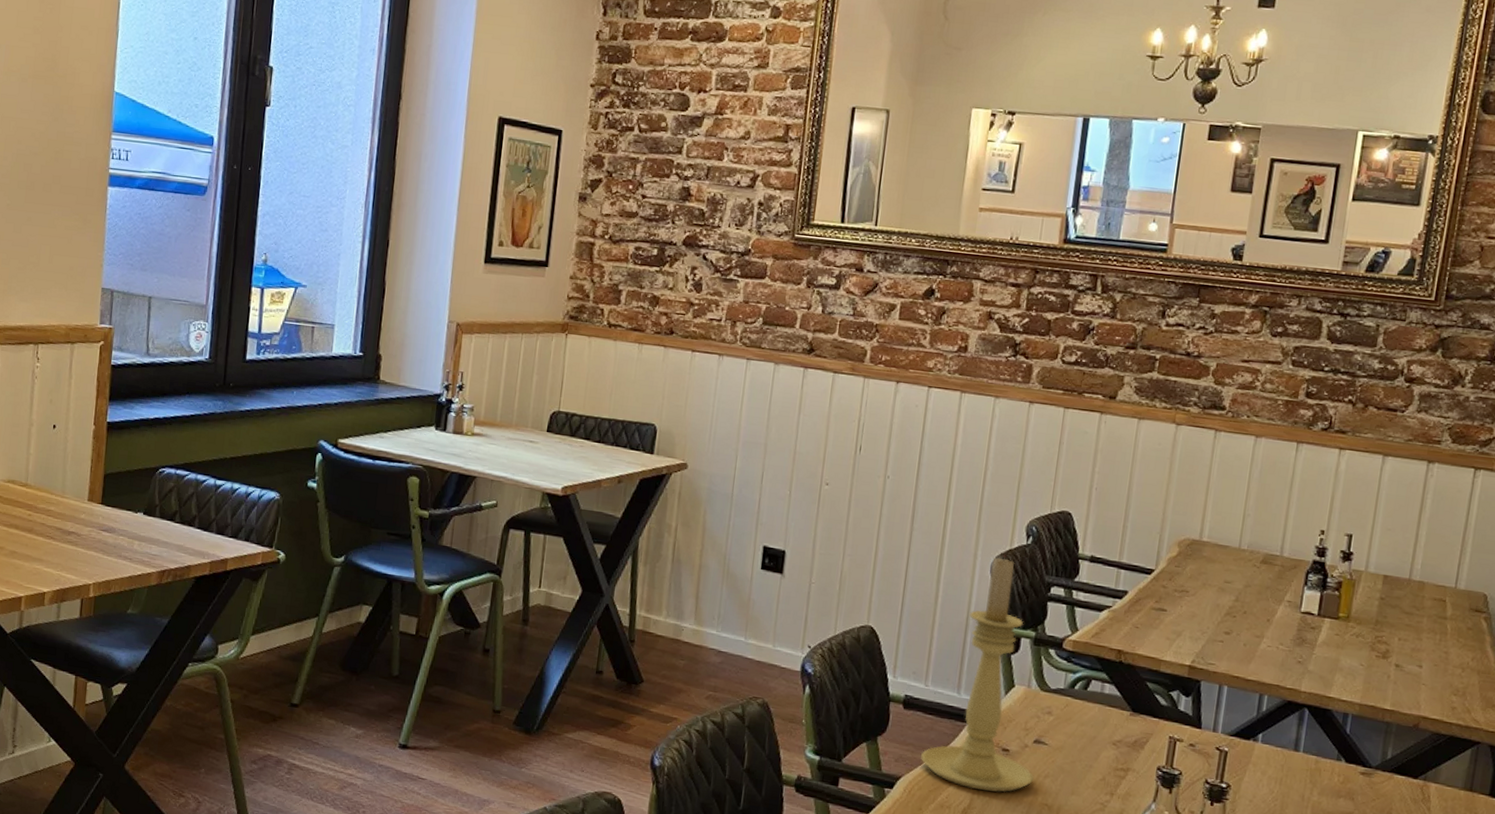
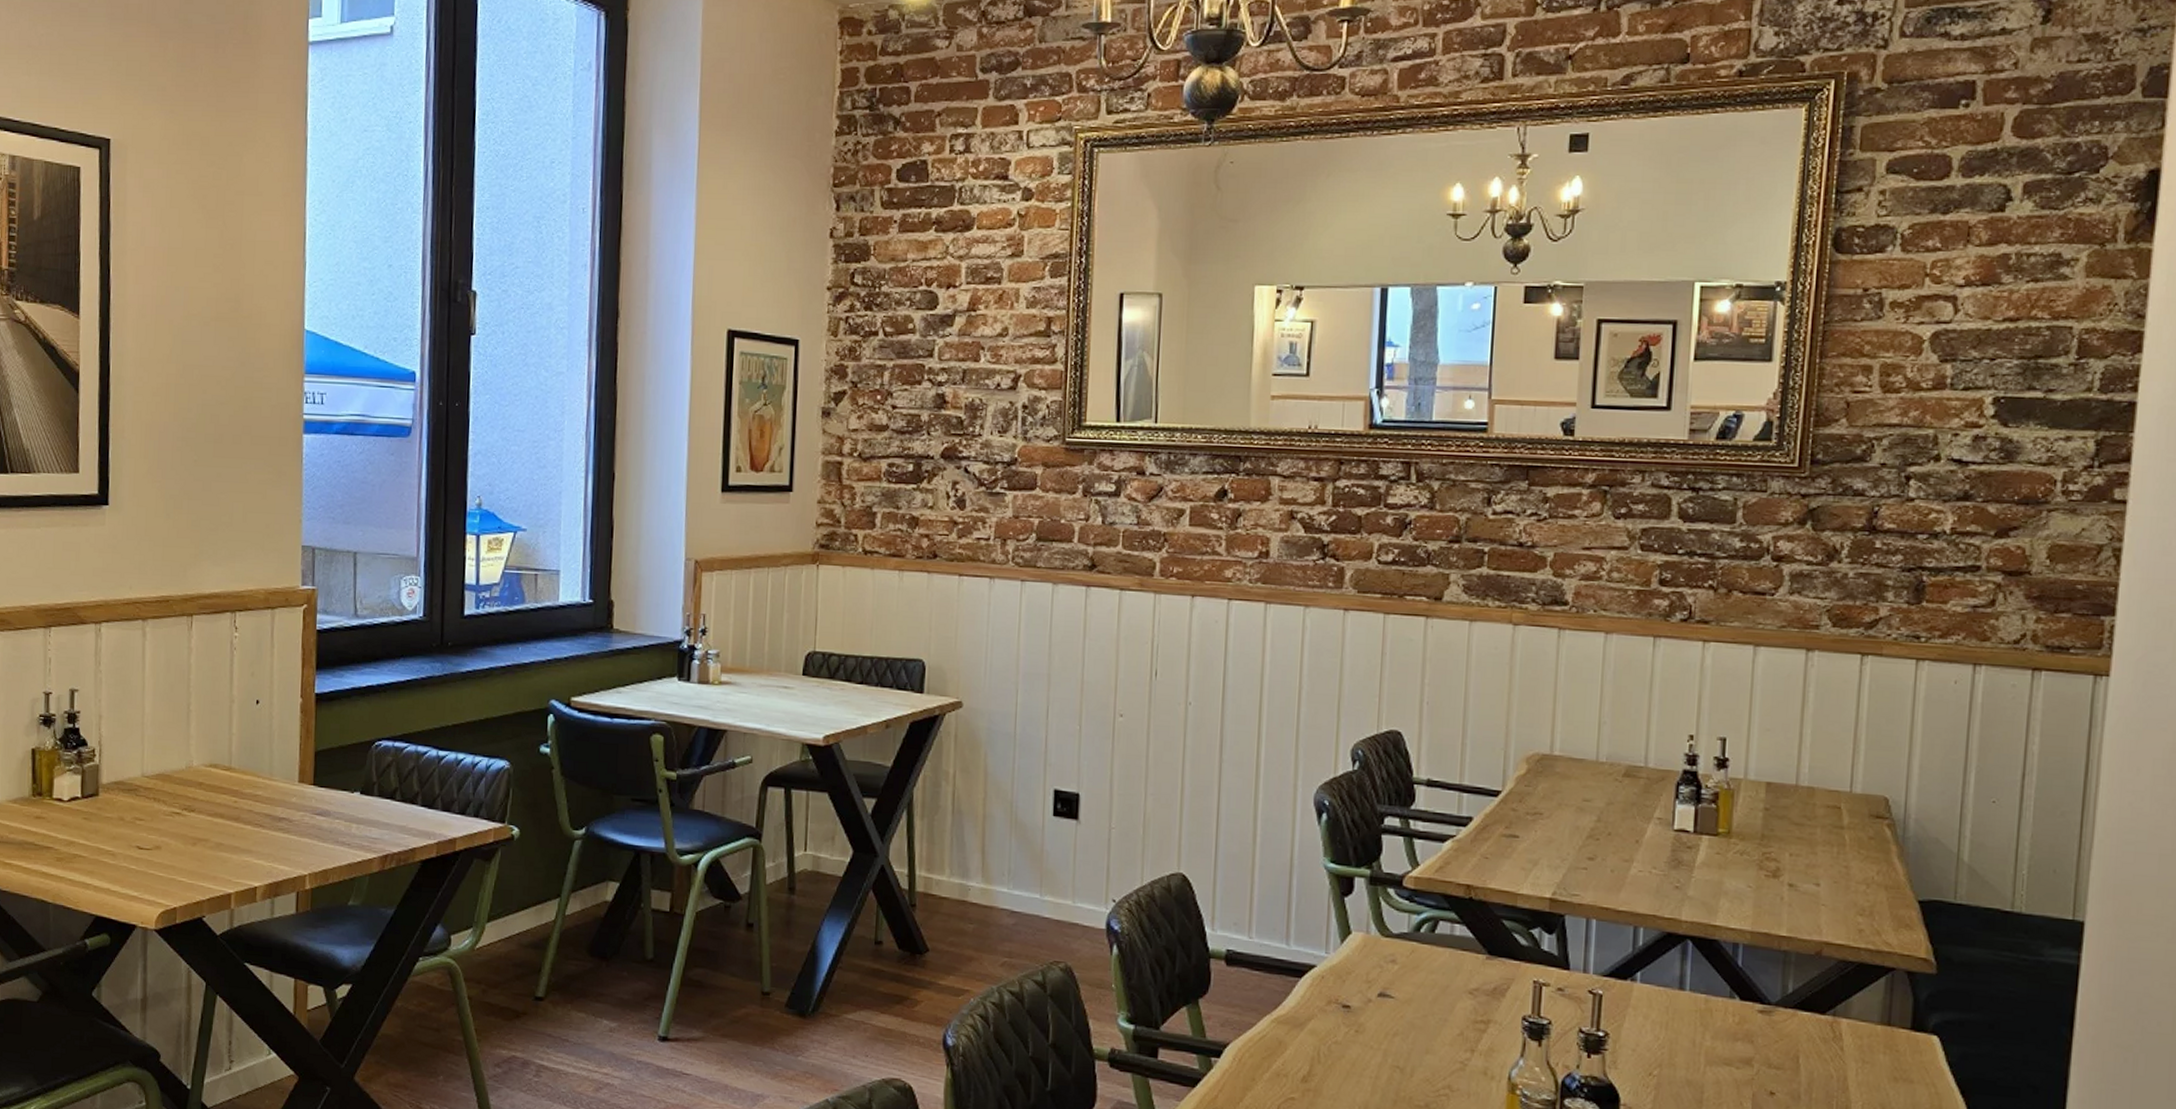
candle holder: present [921,556,1034,793] -> none [1250,785,1382,1056]

